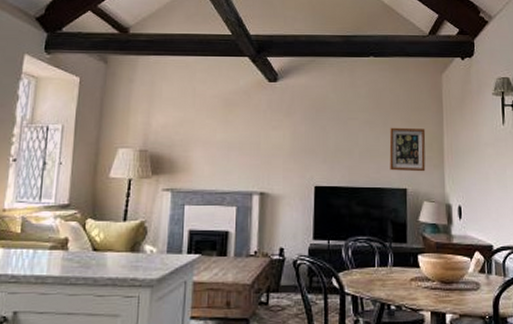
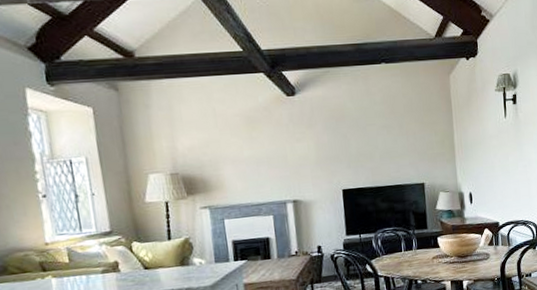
wall art: present [389,127,426,172] -> none [406,128,440,169]

